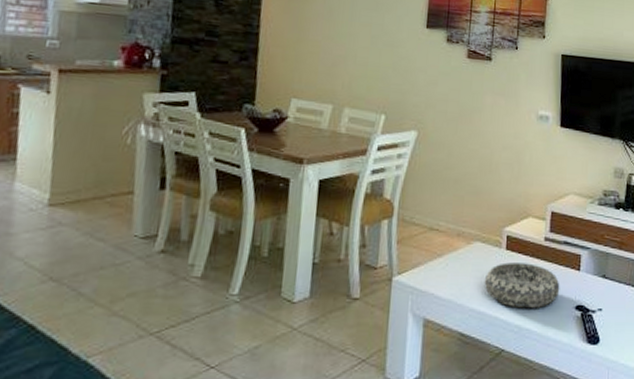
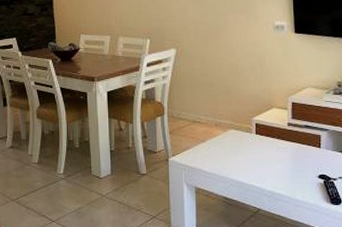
decorative bowl: present [484,262,560,309] -> none [240,144,304,179]

